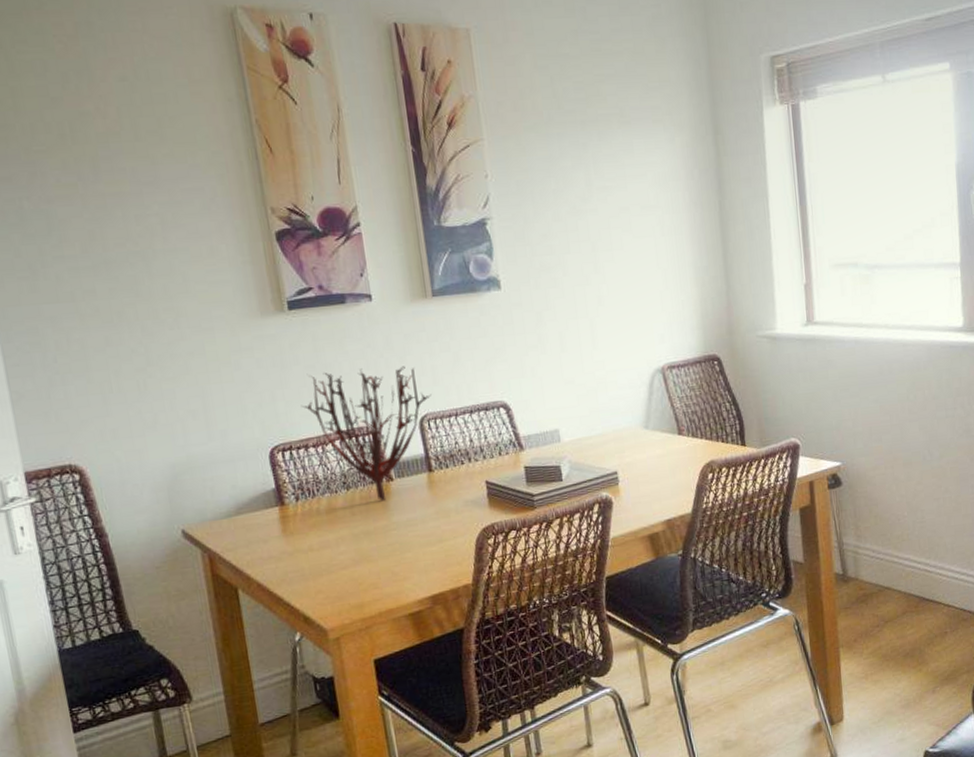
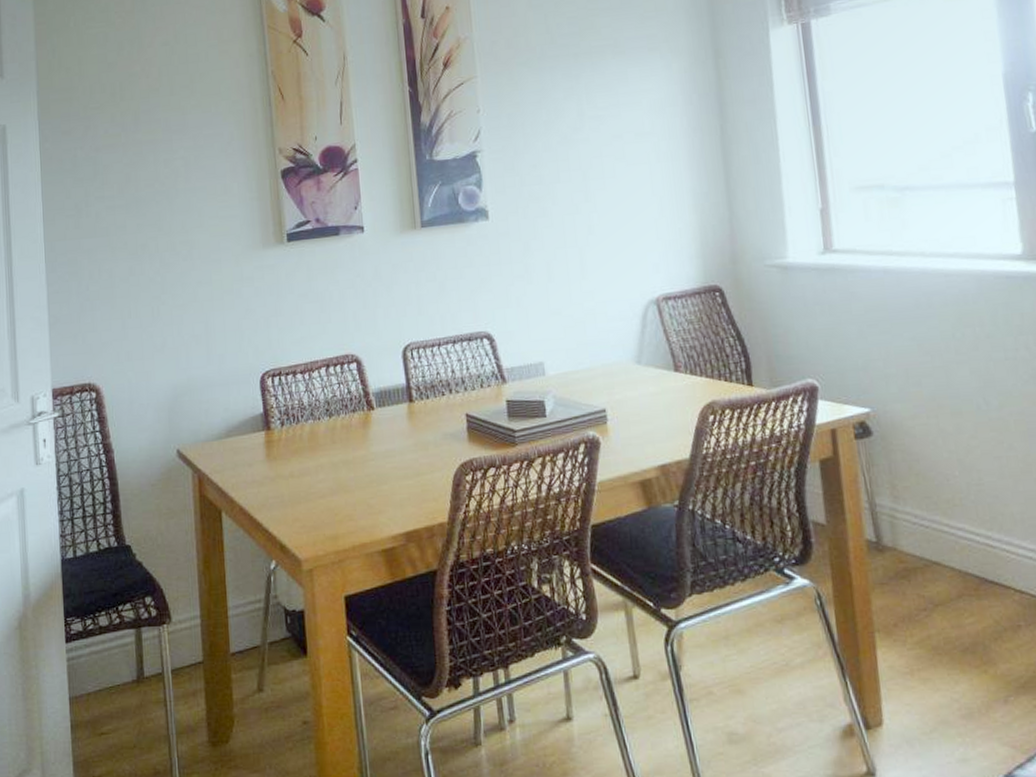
plant: present [301,366,432,500] -> none [292,295,416,429]

